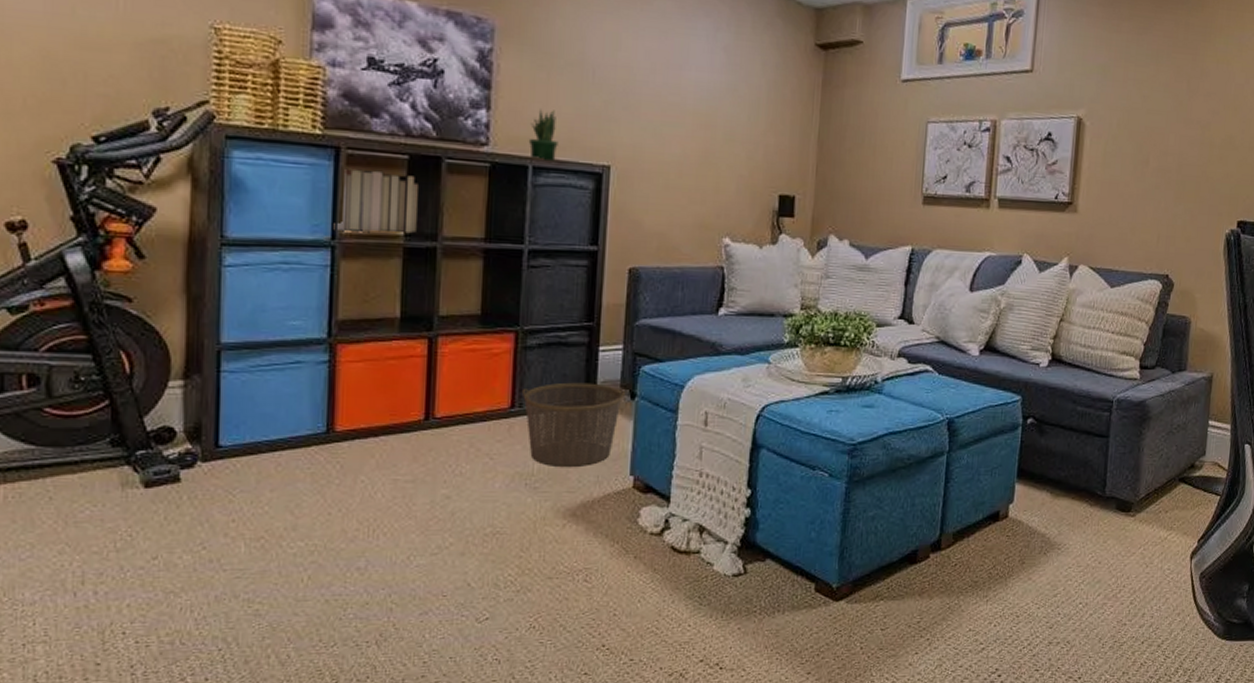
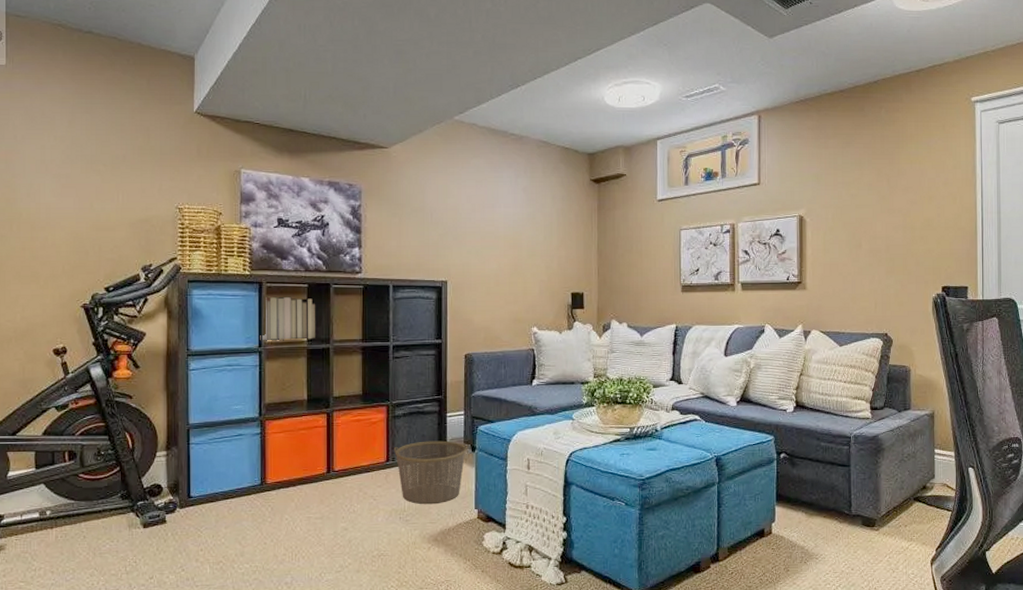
planter: present [528,109,558,164] -> none [388,244,410,283]

